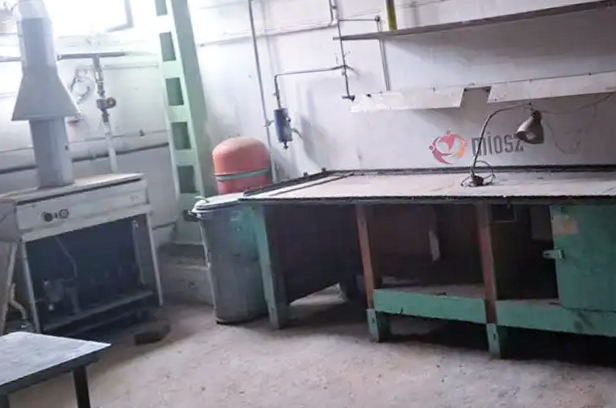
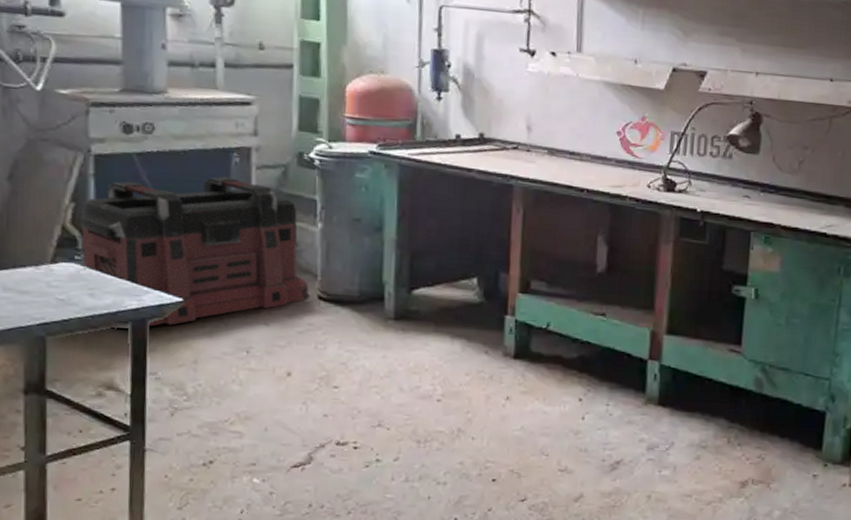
storage crate: none [21,240,208,372] -> present [80,176,308,327]

